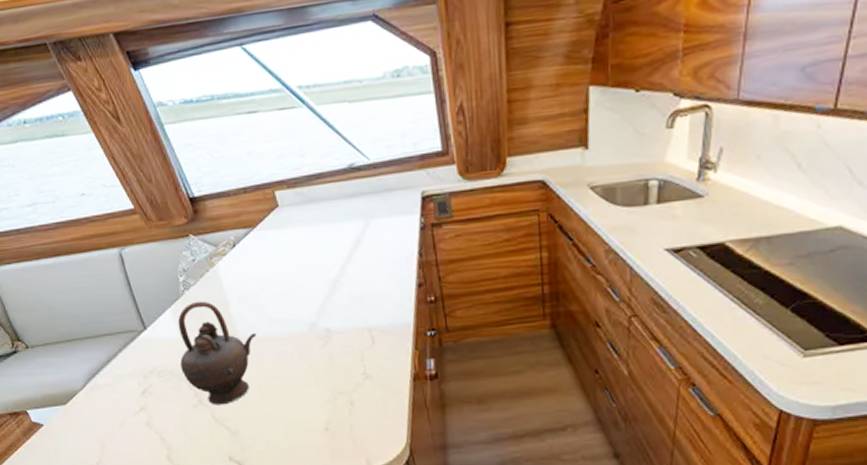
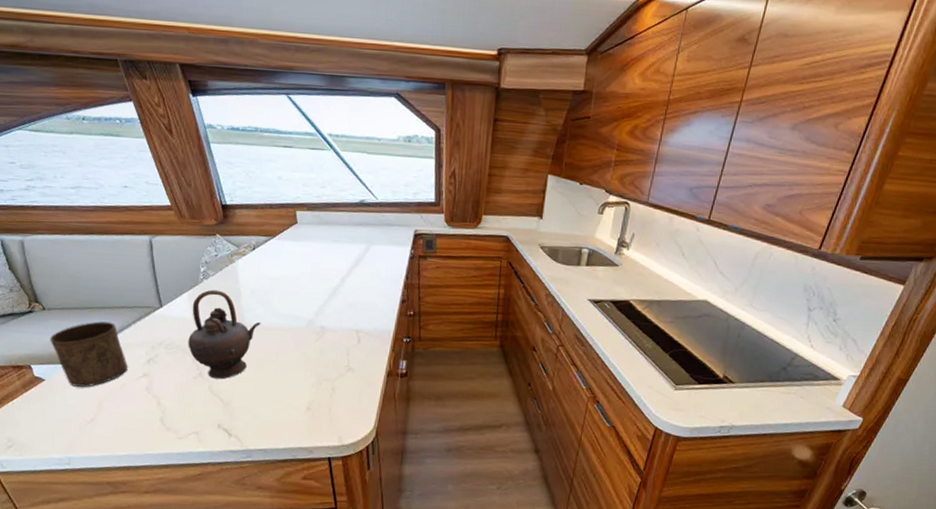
cup: none [39,353,123,429] -> present [50,321,127,387]

